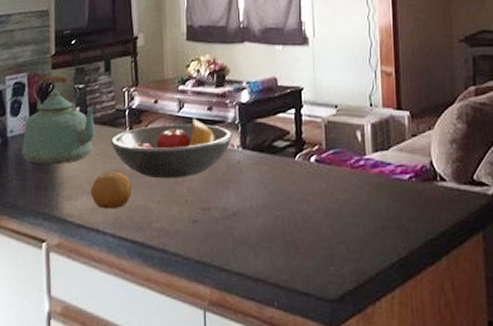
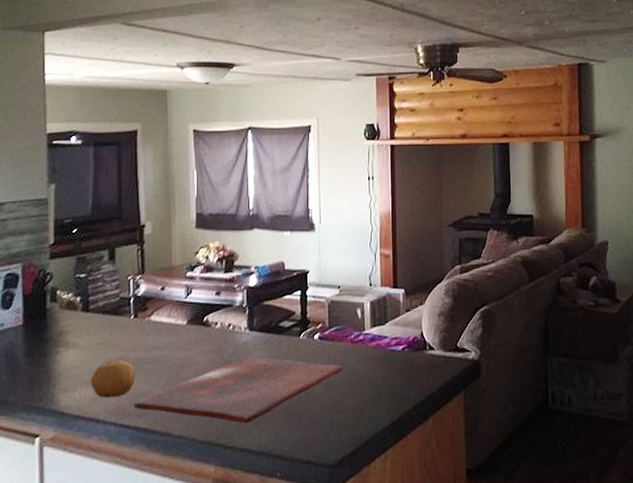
kettle: present [22,76,98,165] -> none [13,265,100,358]
fruit bowl: present [110,118,233,179] -> none [113,303,240,364]
cutting board: none [131,176,344,247] -> present [134,357,344,424]

